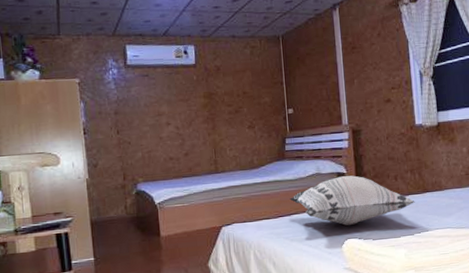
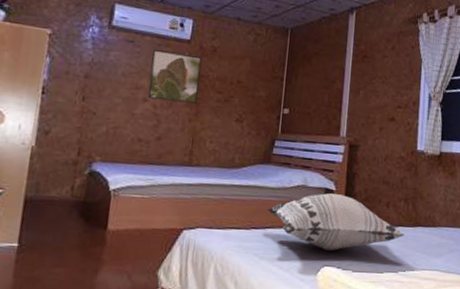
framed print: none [166,77,212,122] -> present [147,50,202,104]

